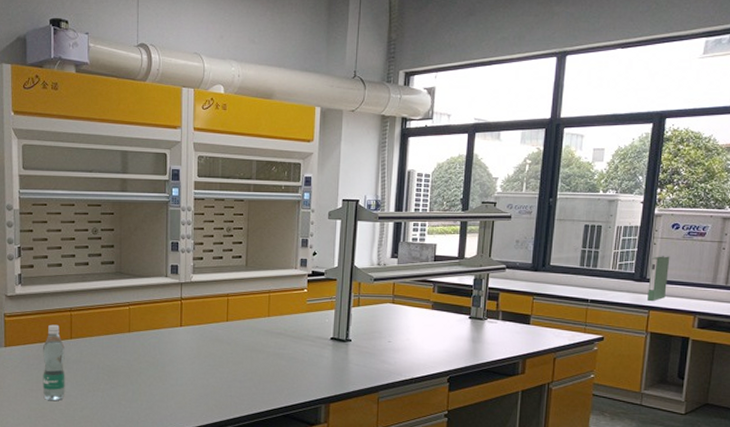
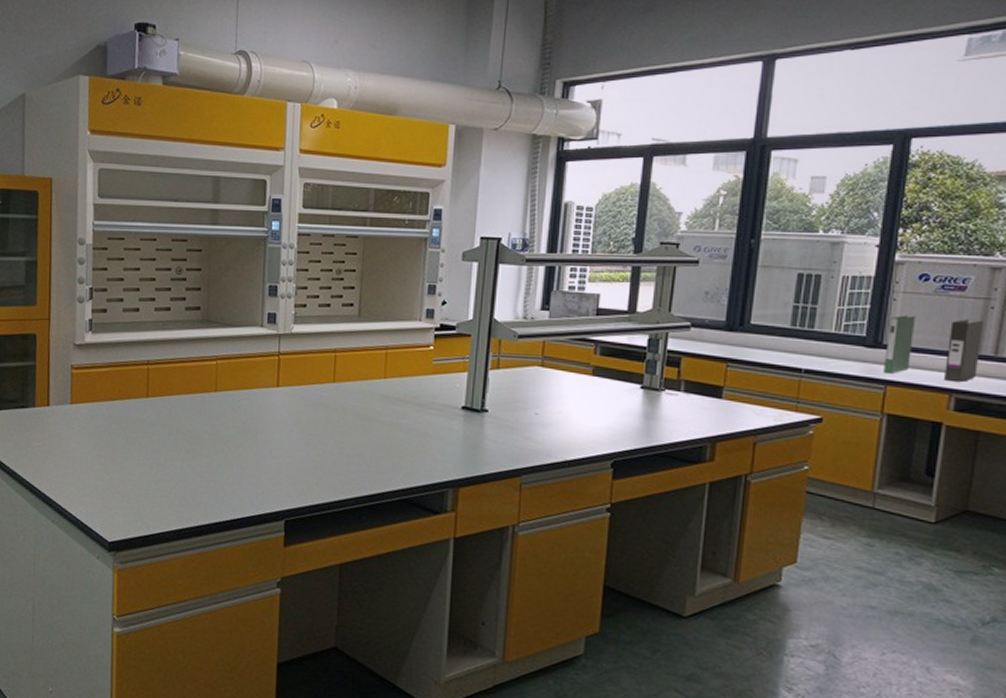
bottle: present [42,324,65,400] -> none [112,379,140,470]
binder: none [689,258,719,307] -> present [943,319,985,383]

